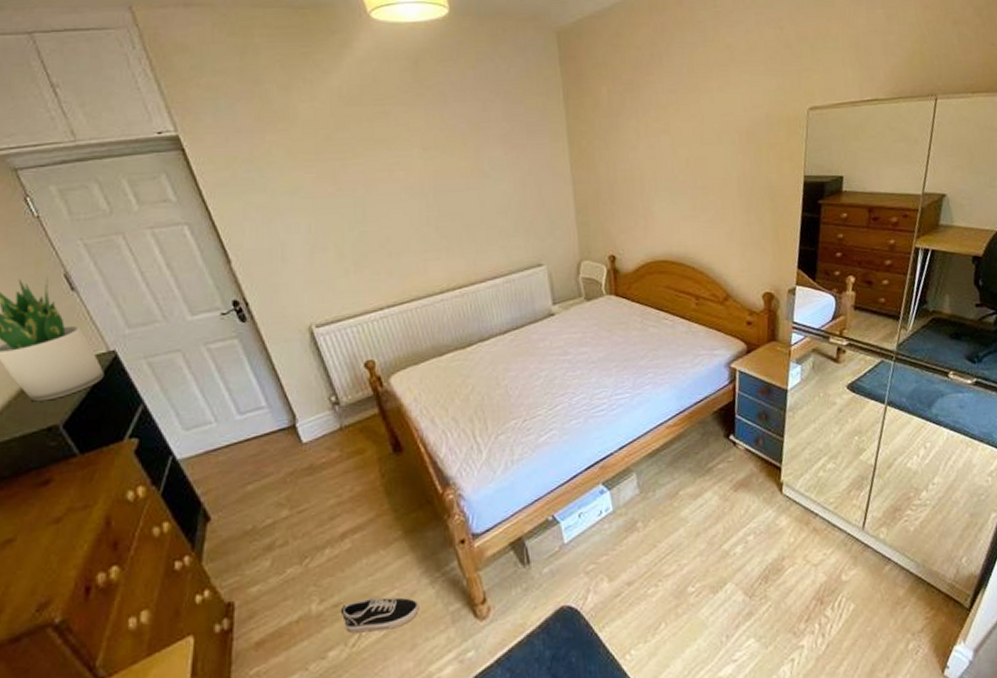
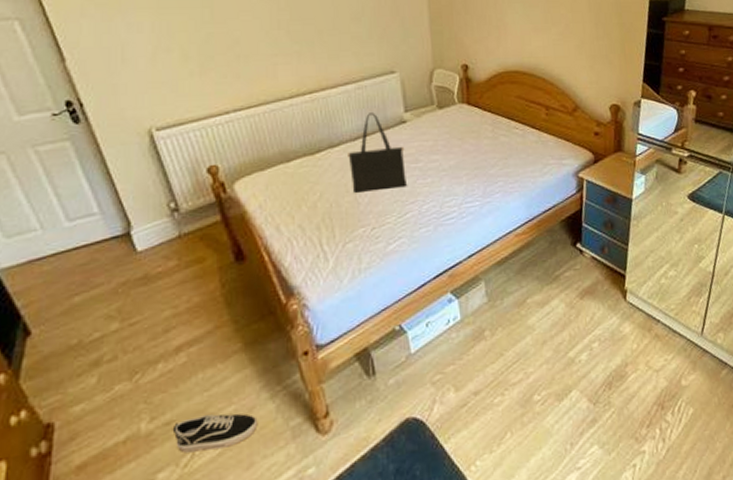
tote bag: none [498,306,556,385] -> present [348,113,407,193]

